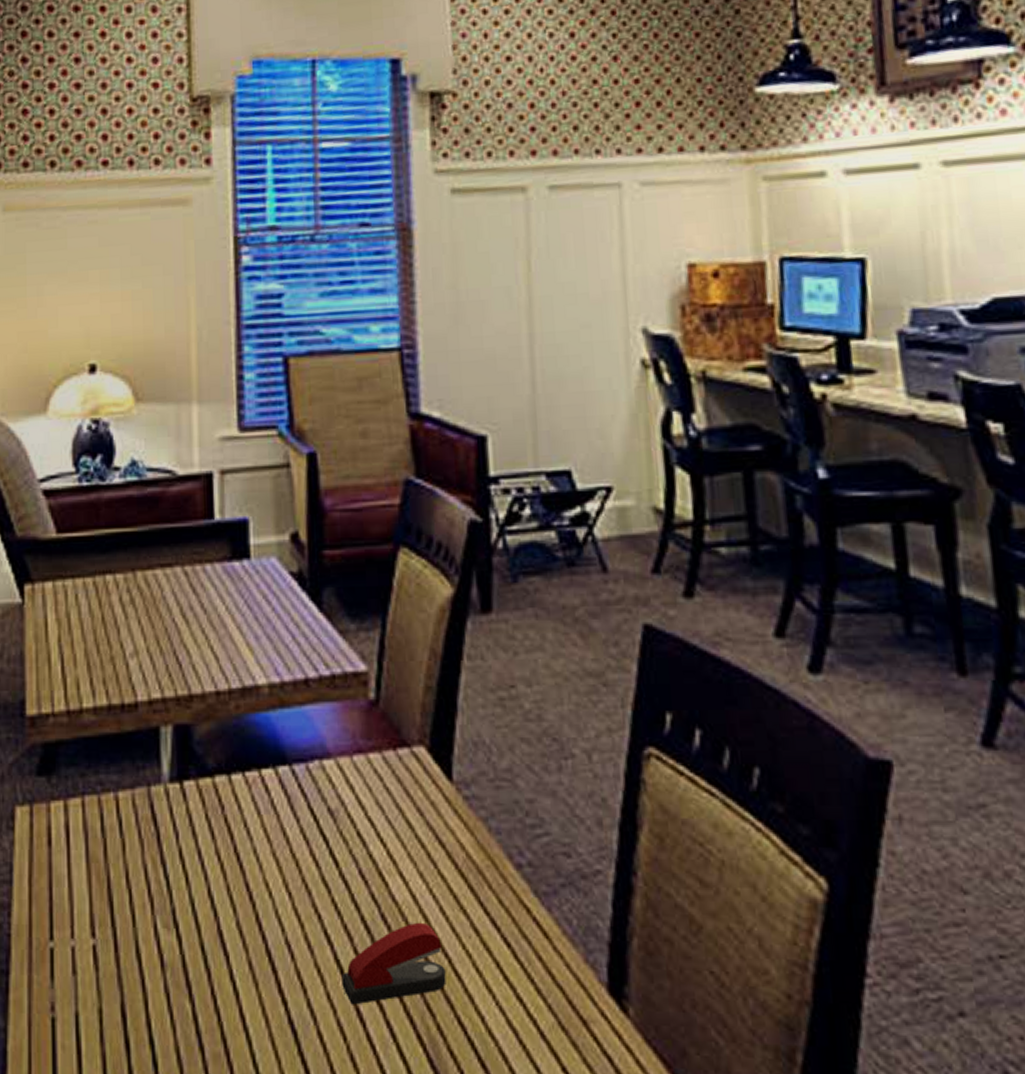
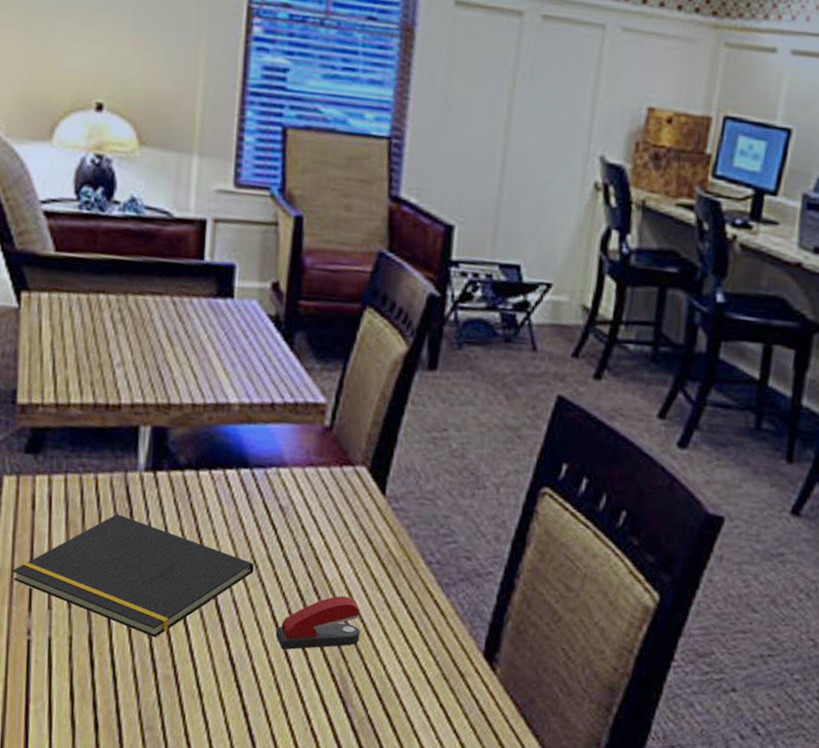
notepad: none [30,840,307,1002] -> present [12,513,254,638]

